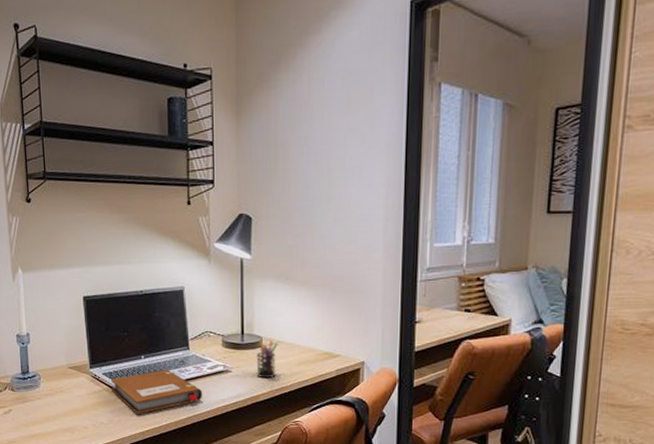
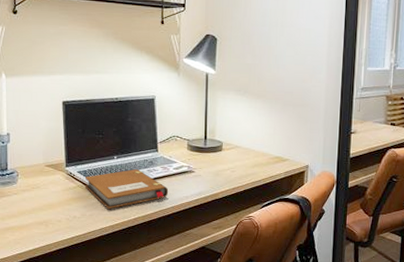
pen holder: present [256,340,278,379] -> none [216,145,236,179]

